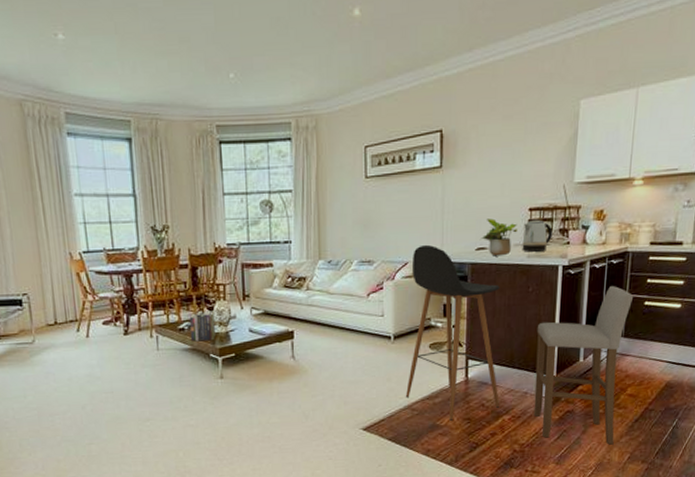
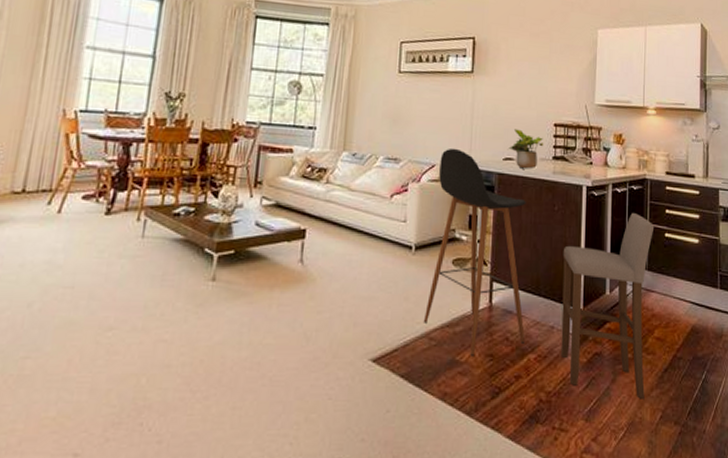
books: present [189,311,215,342] -> none [184,195,220,232]
kettle: present [522,219,553,252] -> none [547,135,577,169]

